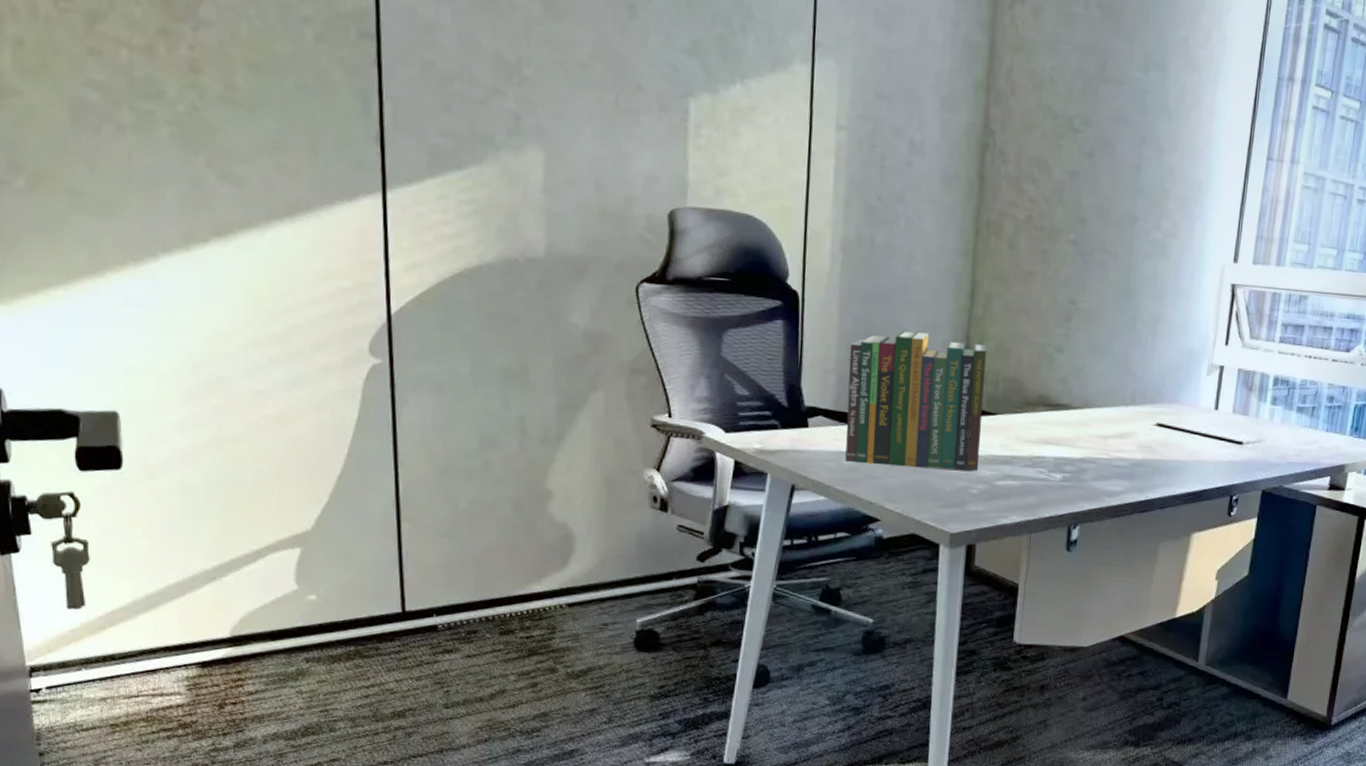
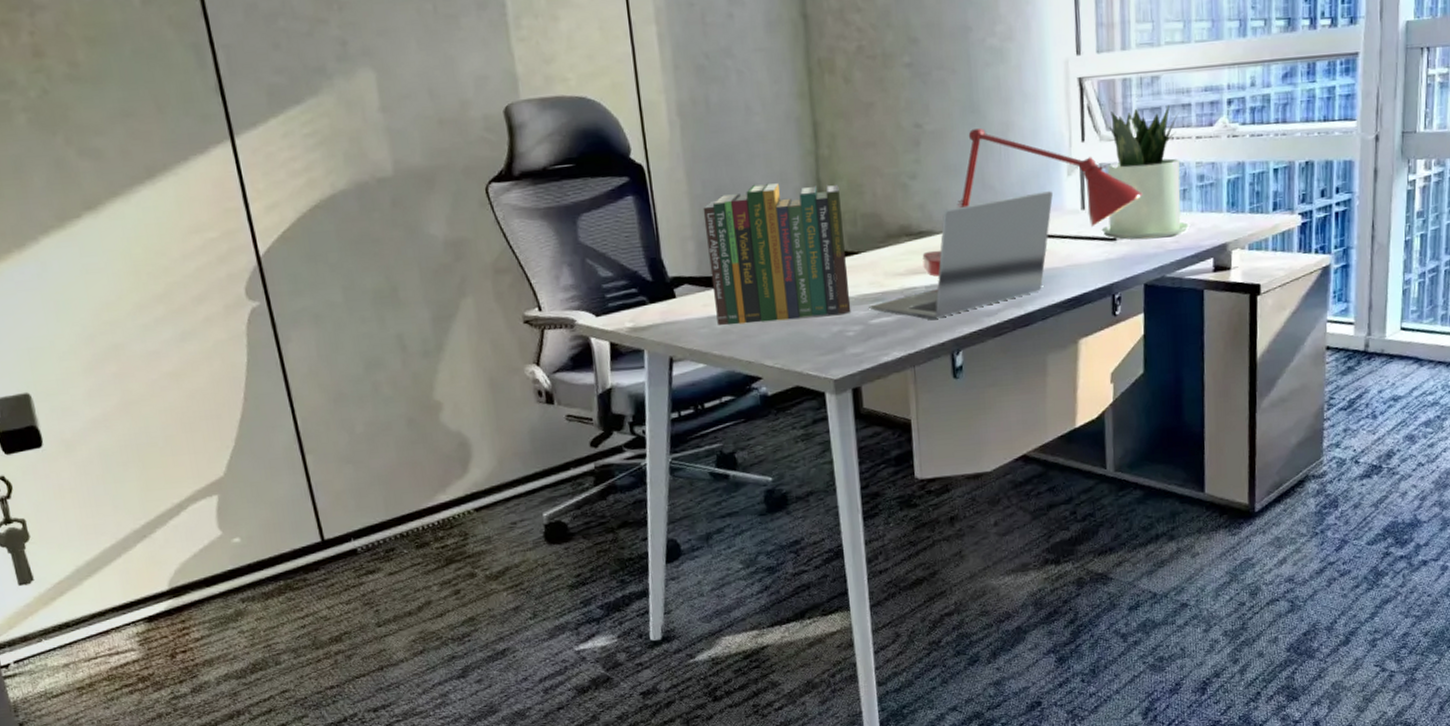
laptop: none [996,386,1190,491] -> present [869,191,1053,321]
desk lamp: none [1055,315,1274,450] -> present [922,128,1143,277]
planter: none [1230,321,1320,450] -> present [1101,105,1189,240]

